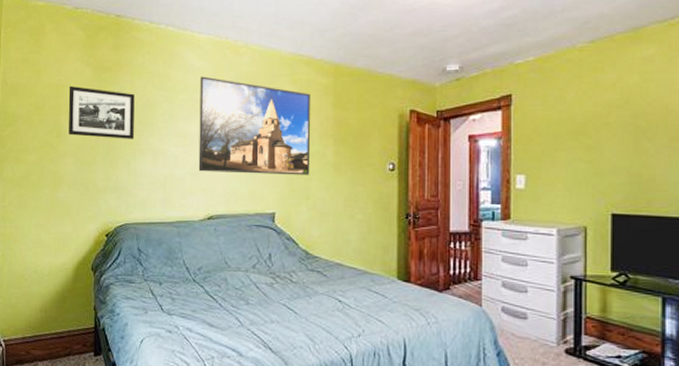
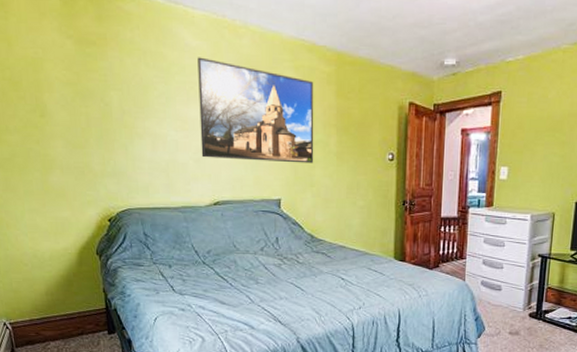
picture frame: present [68,85,135,139] -> none [48,59,129,122]

